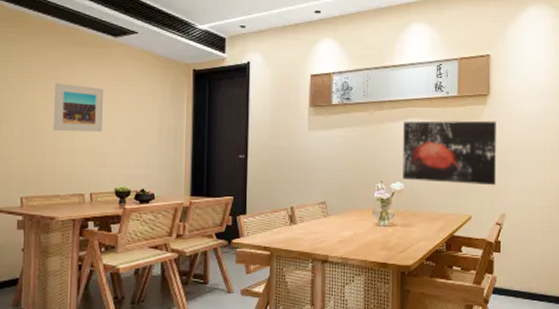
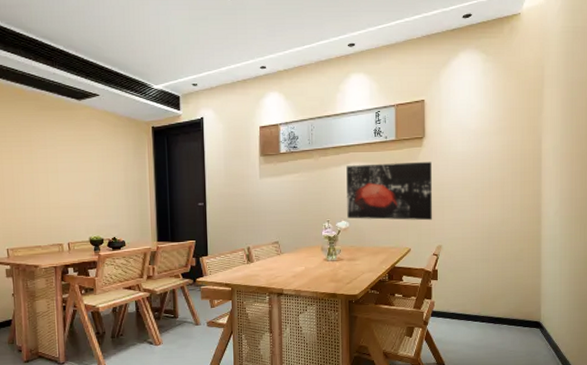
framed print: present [54,82,103,133] -> none [28,145,74,189]

